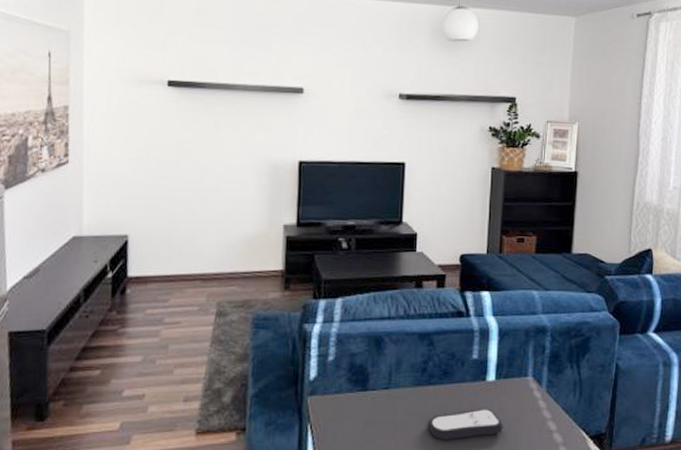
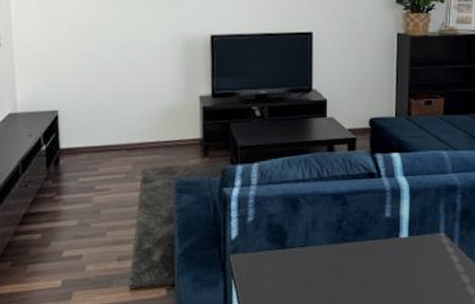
remote control: present [427,409,503,440] -> none [344,264,417,293]

